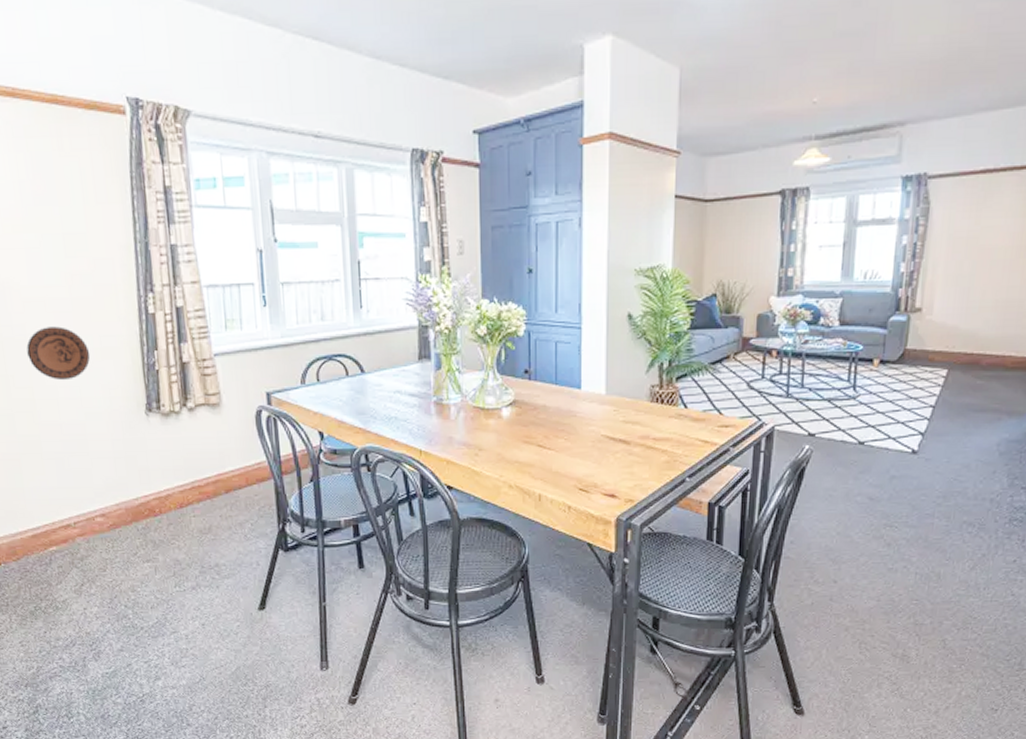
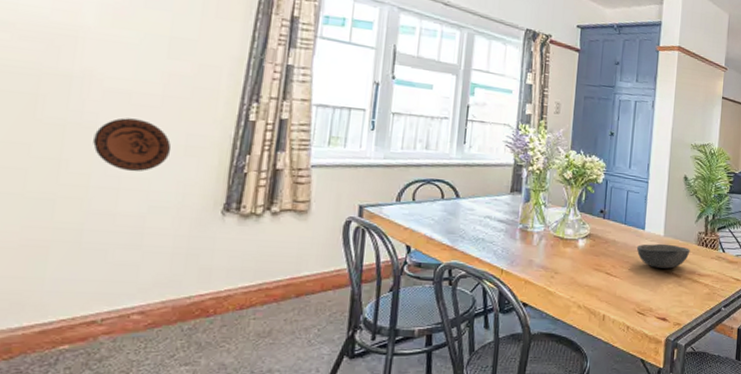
bowl: none [572,404,641,435] -> present [636,243,690,269]

